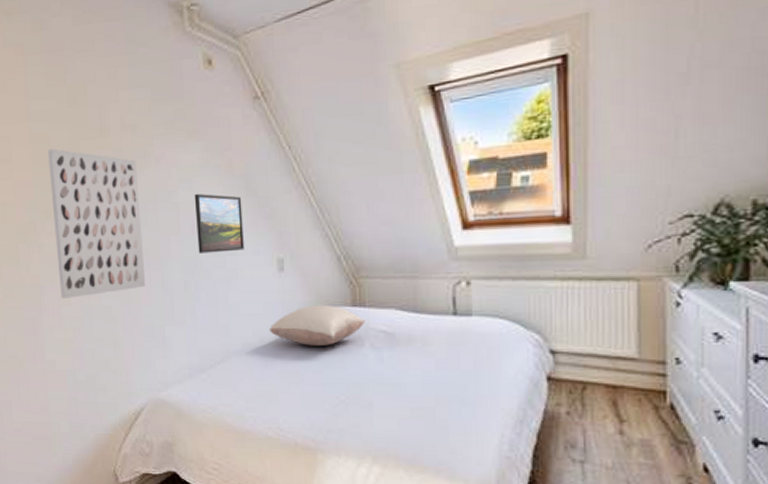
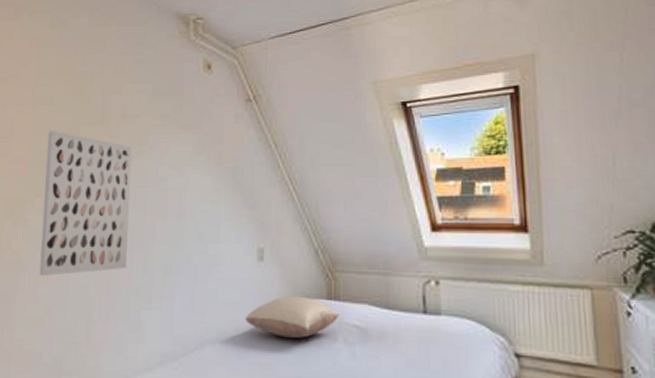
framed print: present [194,193,244,253] -> none [182,181,228,239]

